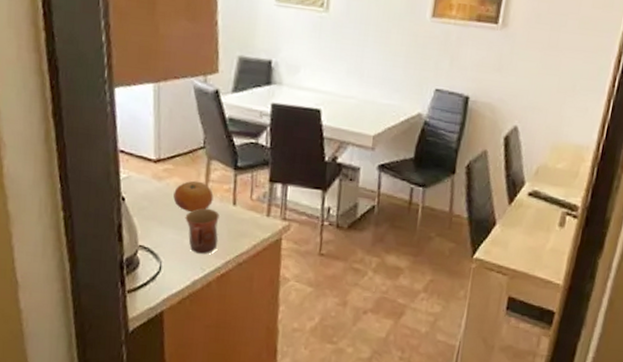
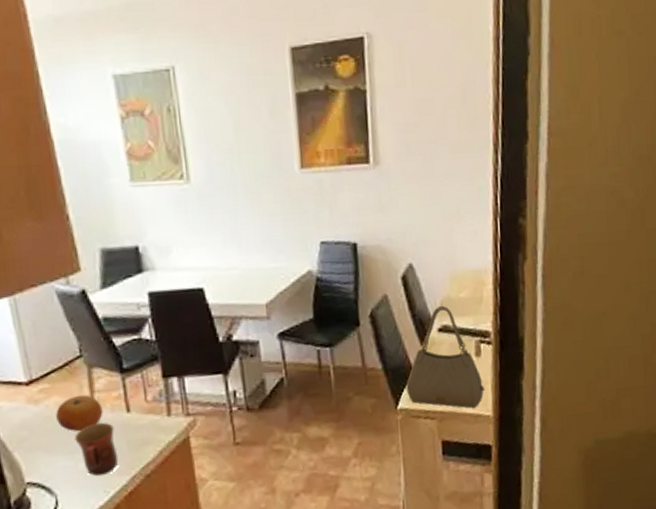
handbag: none [485,171,561,274] -> present [406,305,486,408]

